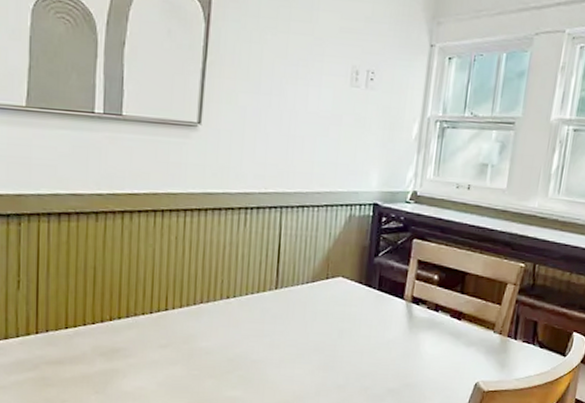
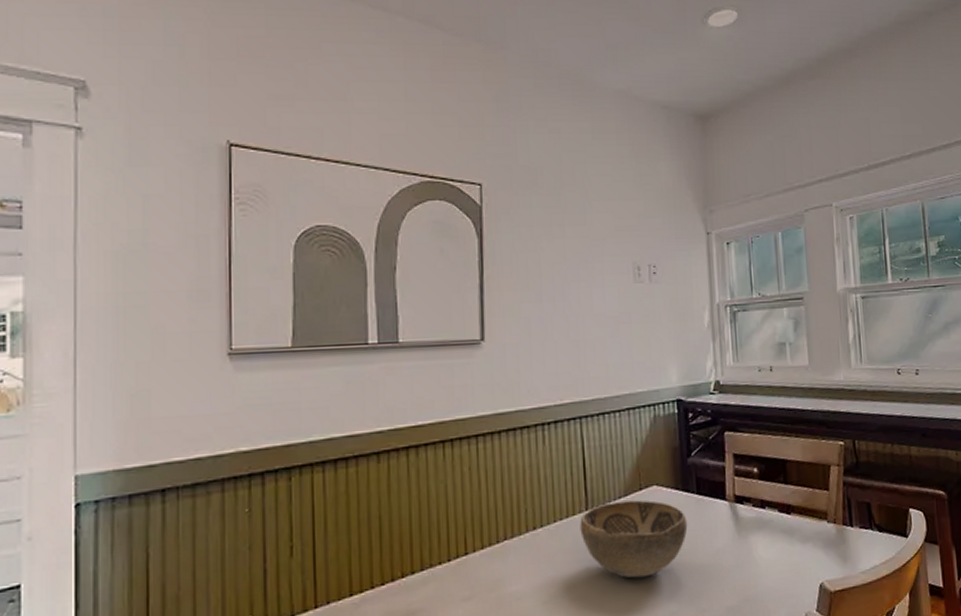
decorative bowl: none [268,285,366,353] -> present [580,500,688,579]

